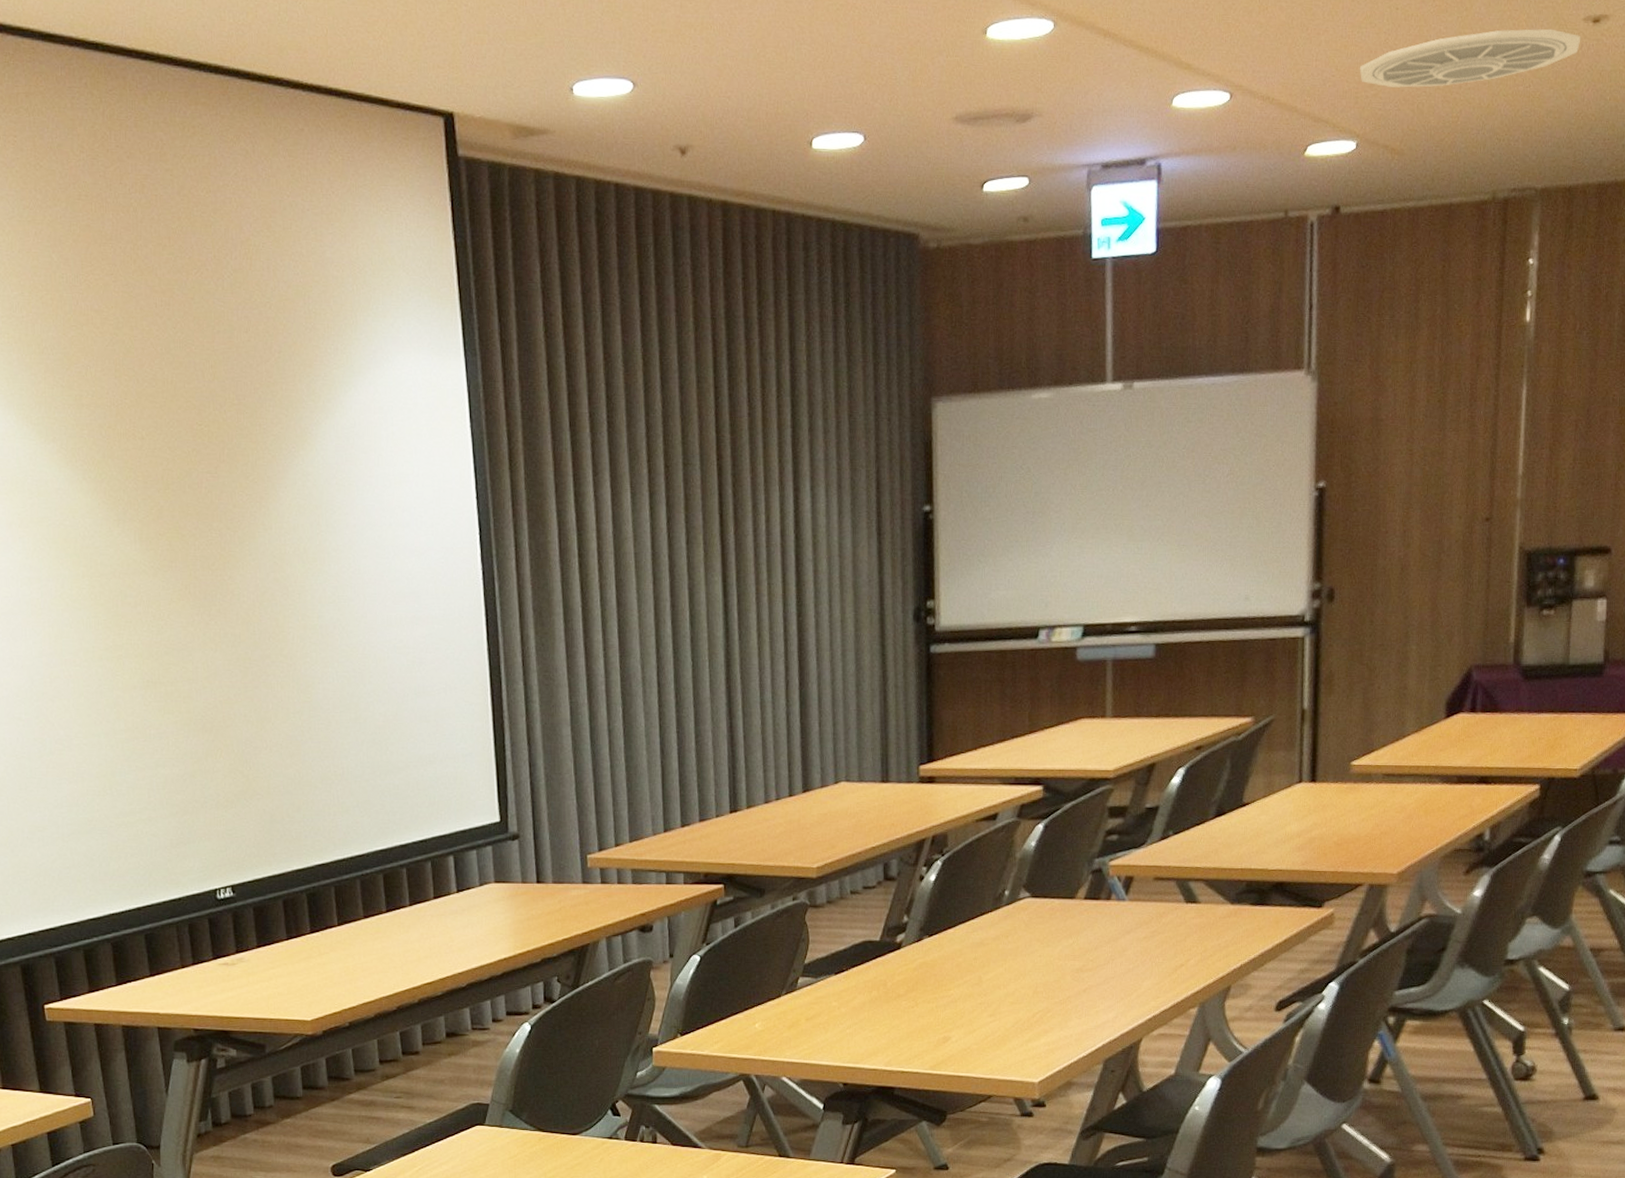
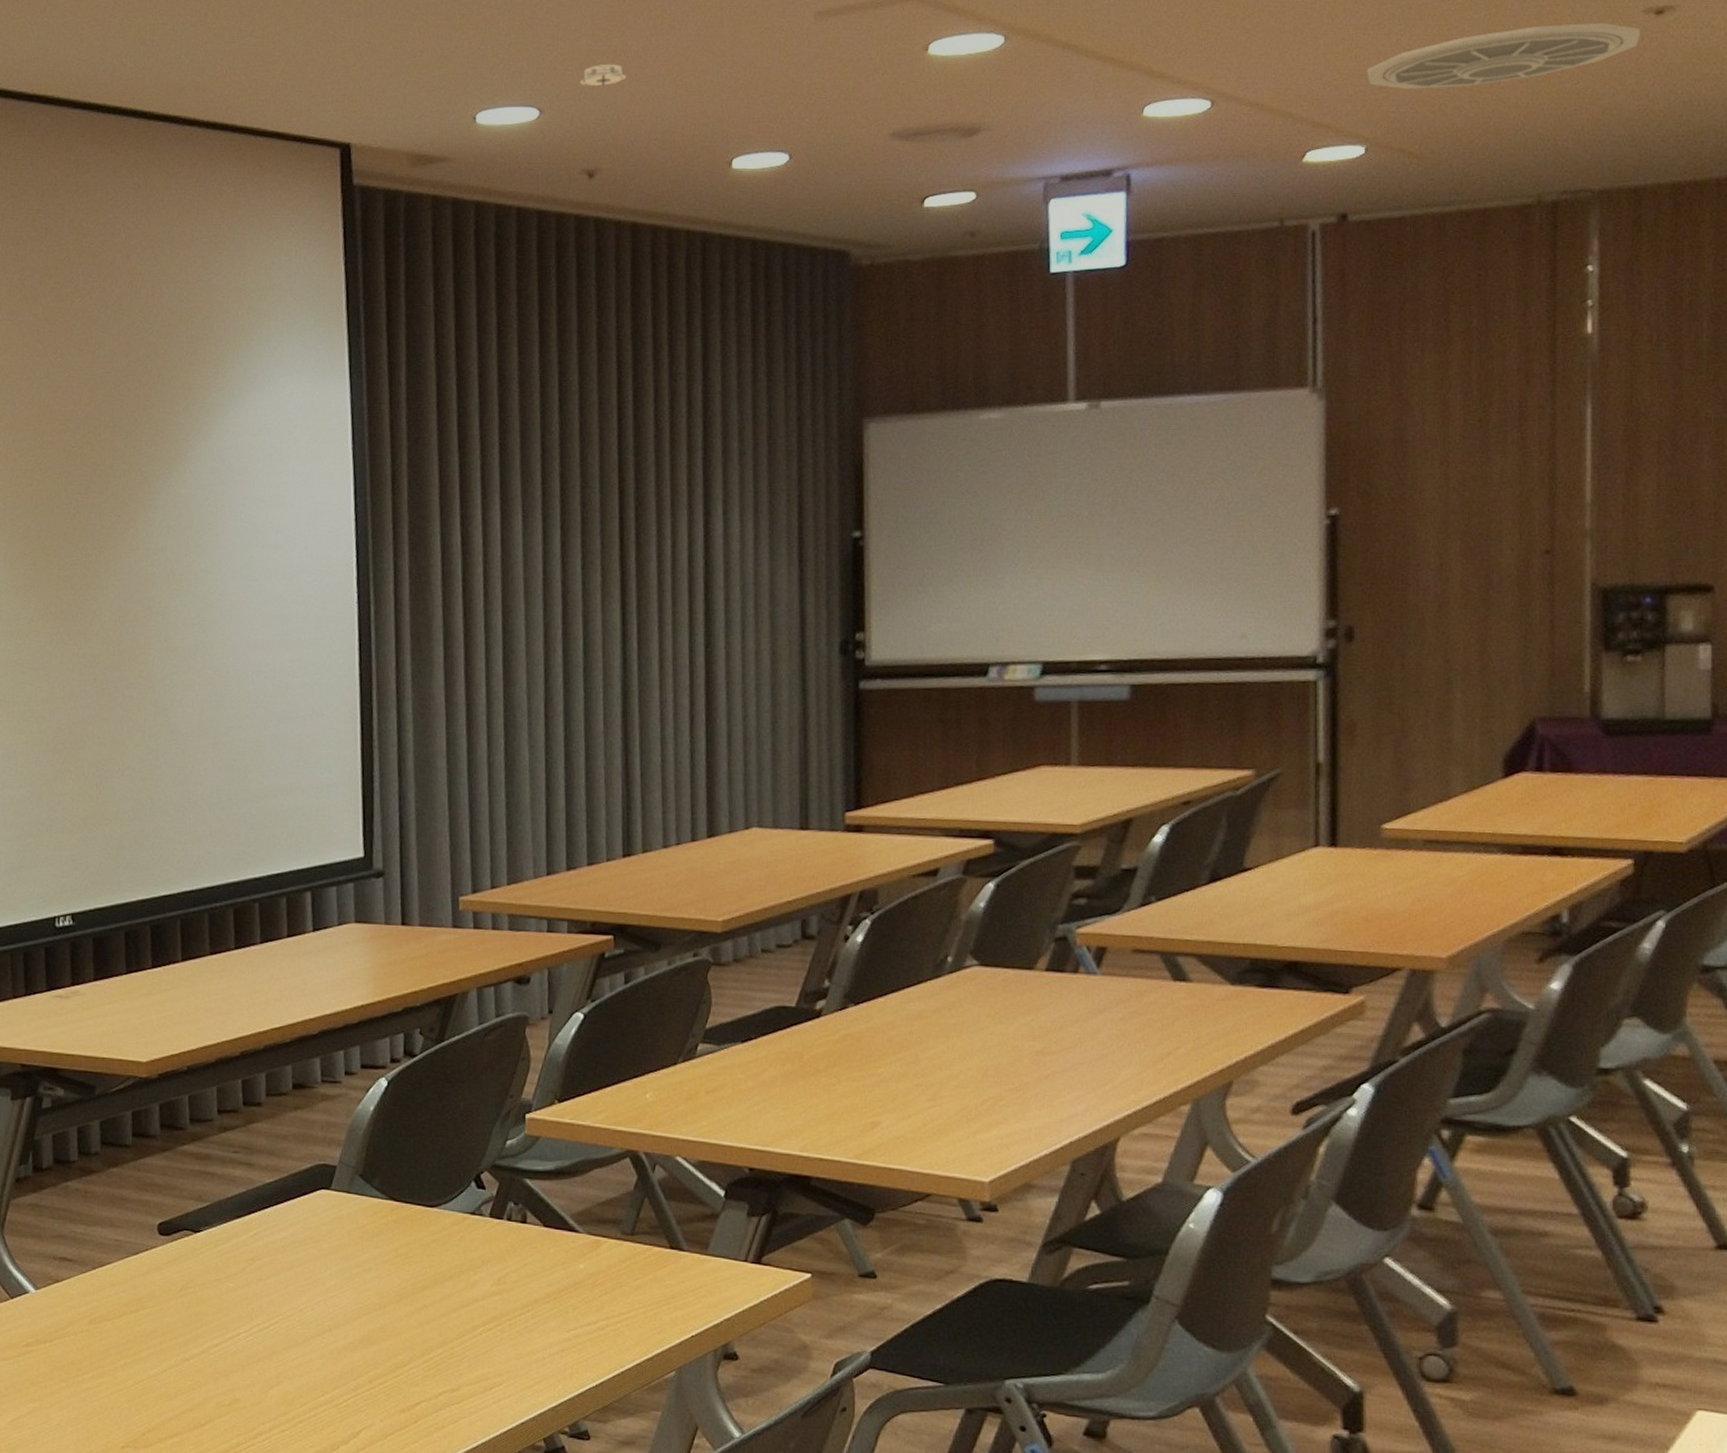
smoke detector: none [669,36,714,62] -> present [578,64,627,89]

